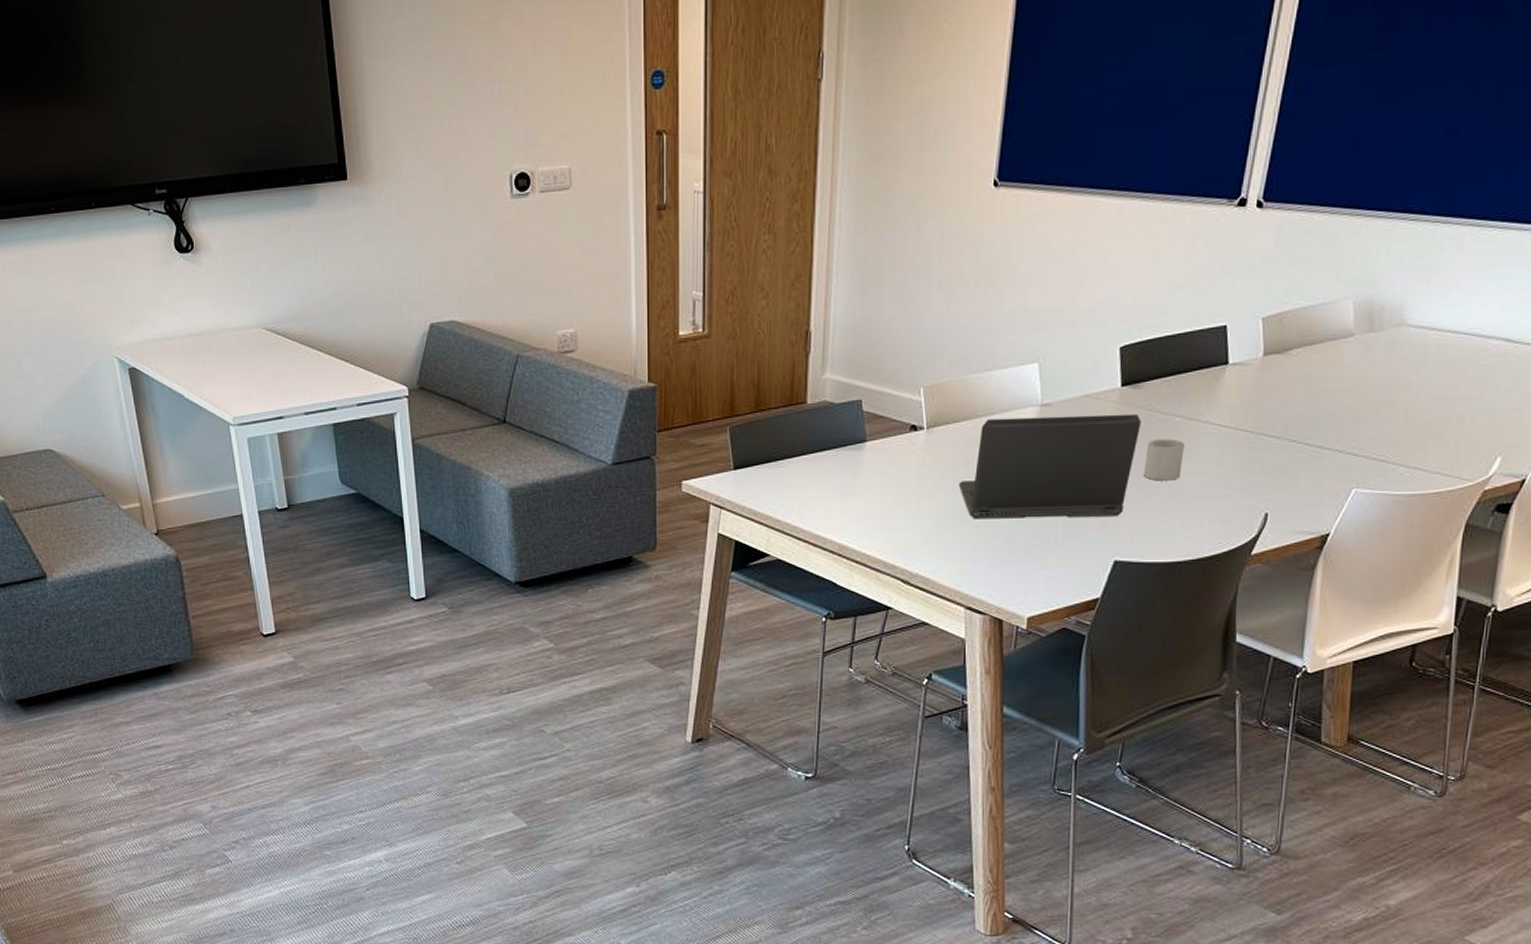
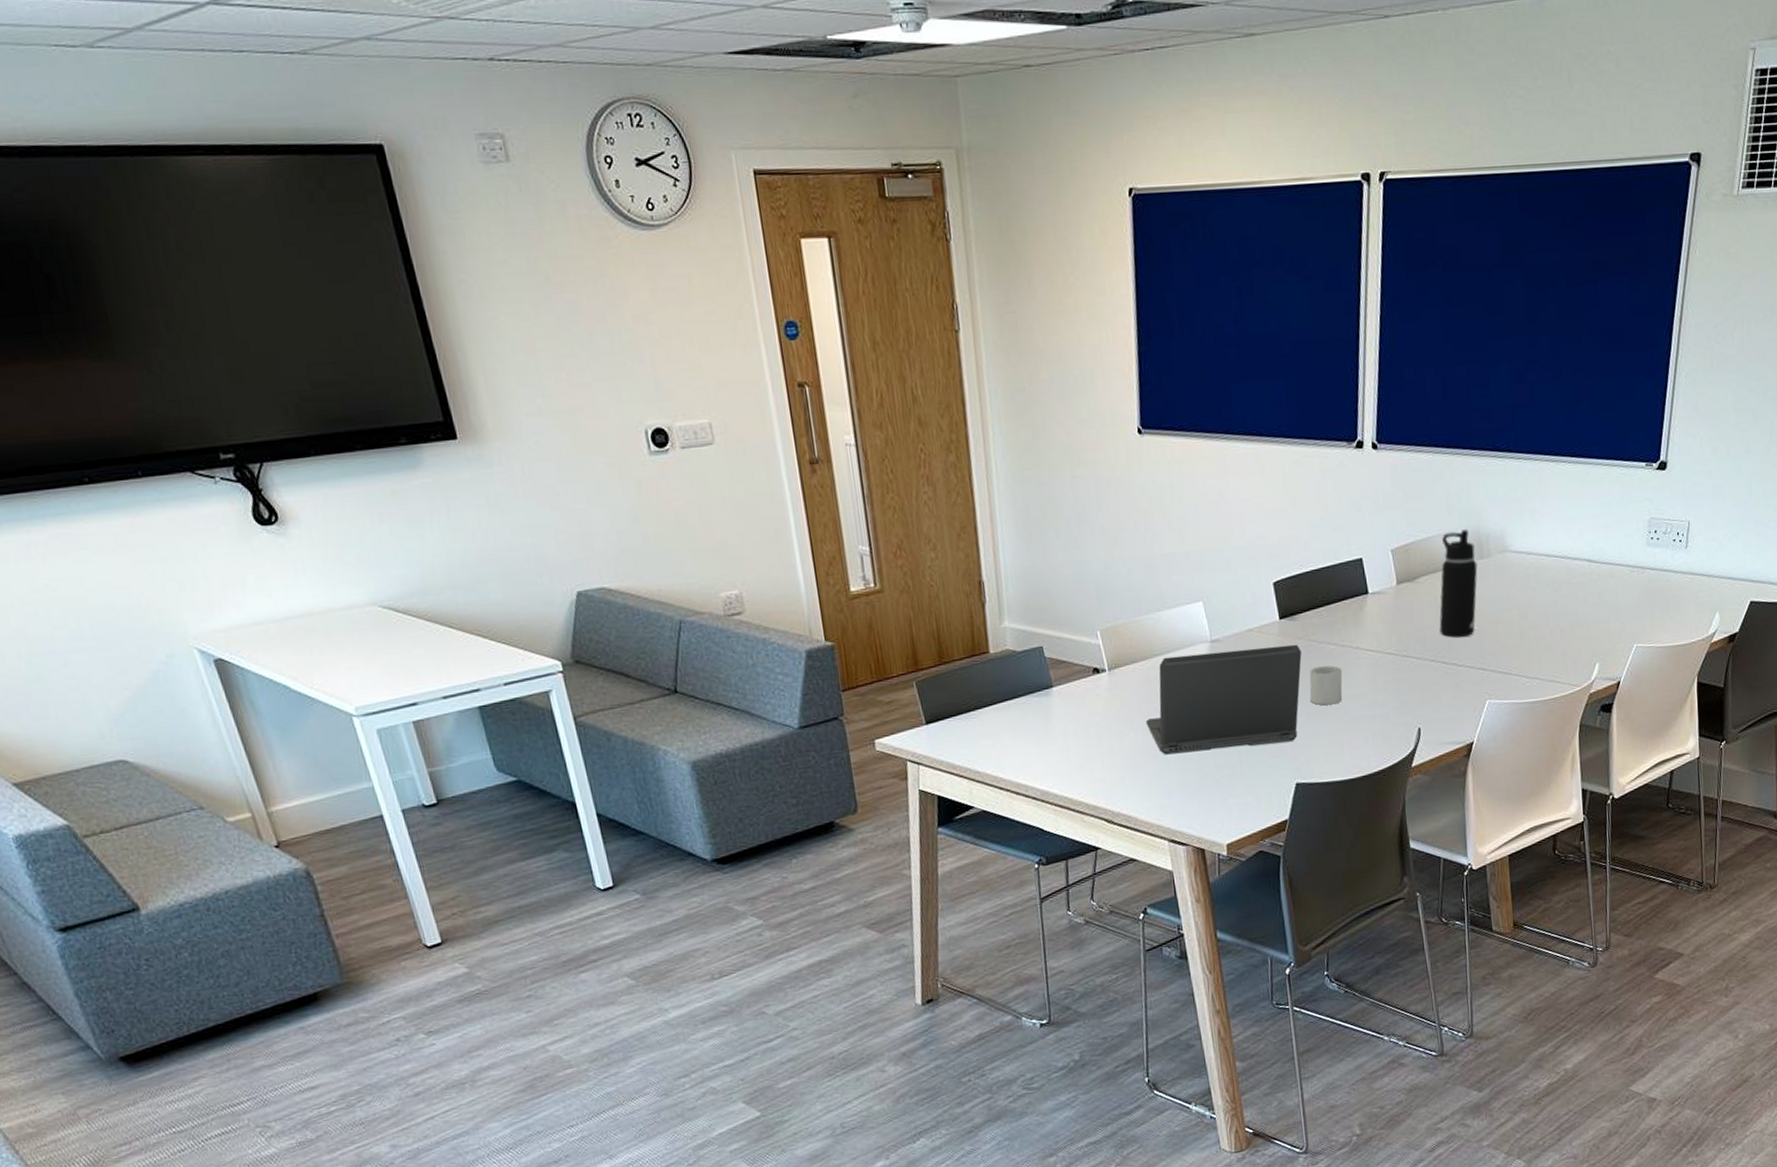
water bottle: none [1307,299,1365,417] -> present [1439,529,1478,637]

